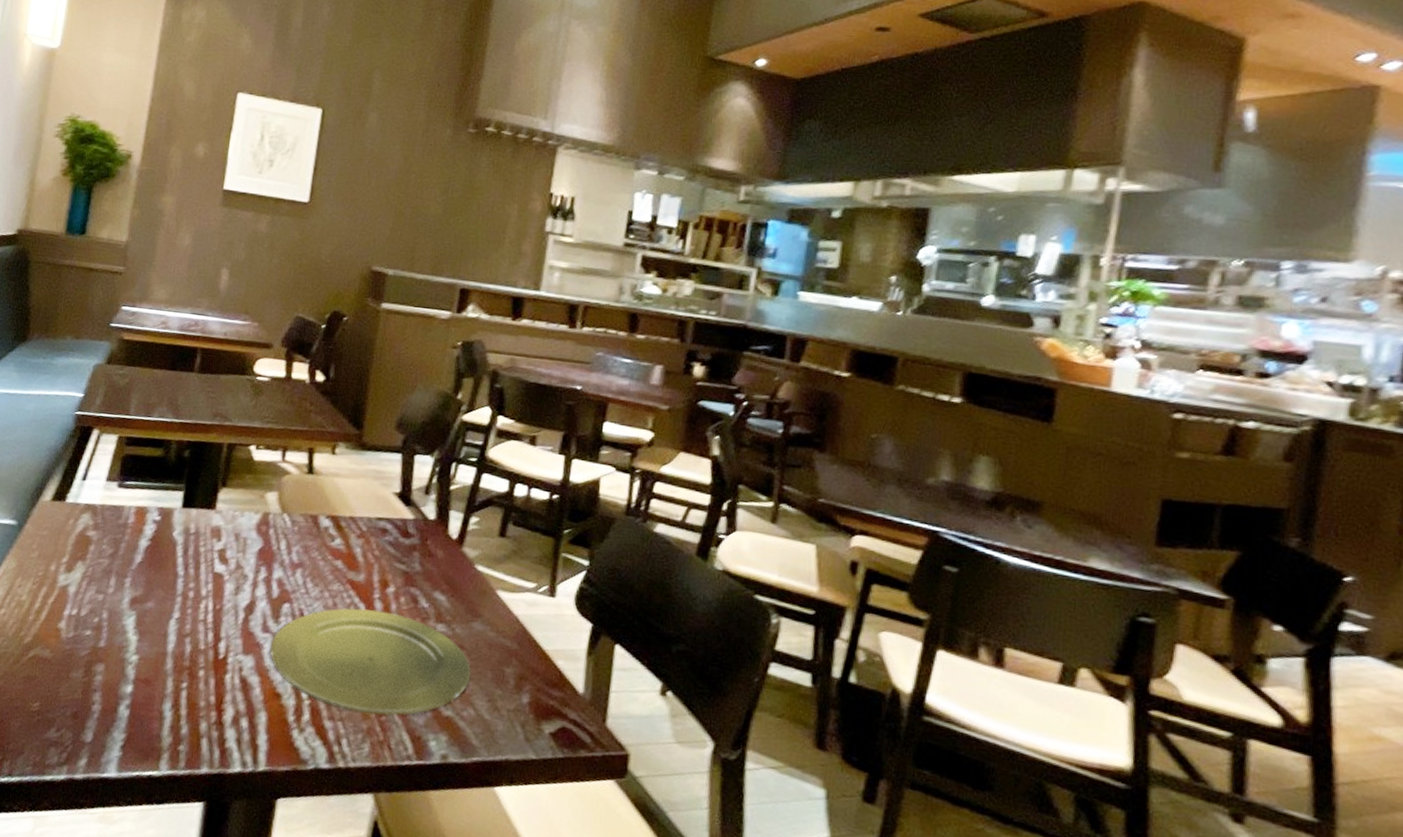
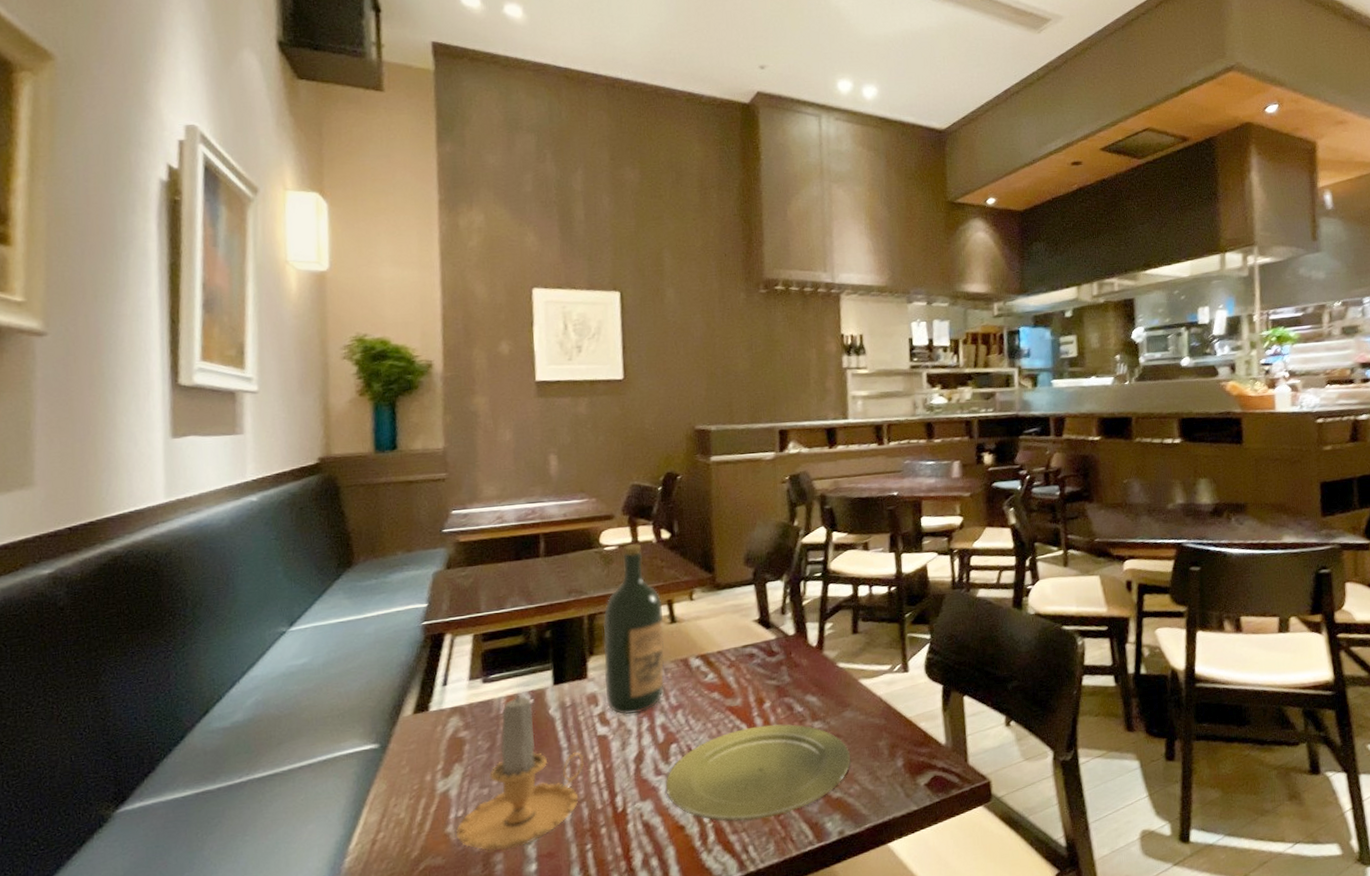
candle: none [67,507,196,664] -> present [456,693,584,851]
wine bottle: none [229,379,304,561] -> present [603,544,665,715]

